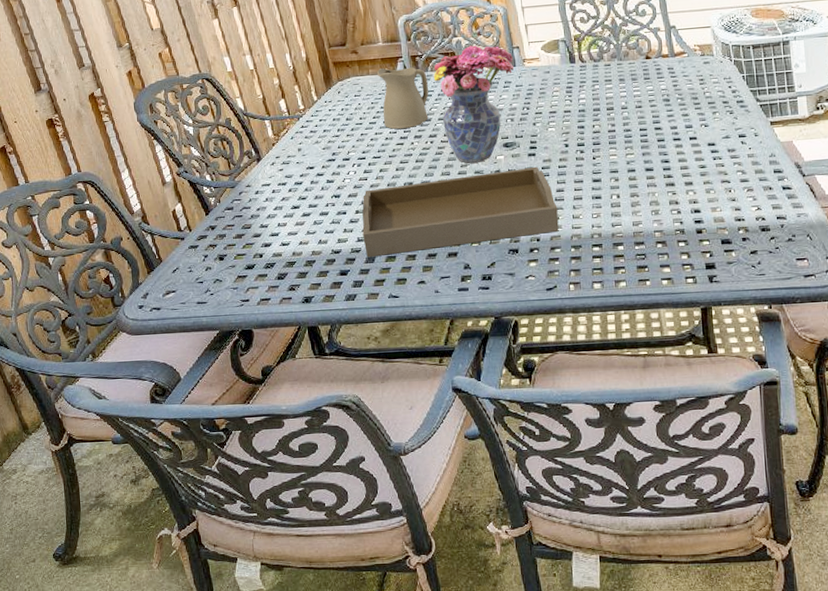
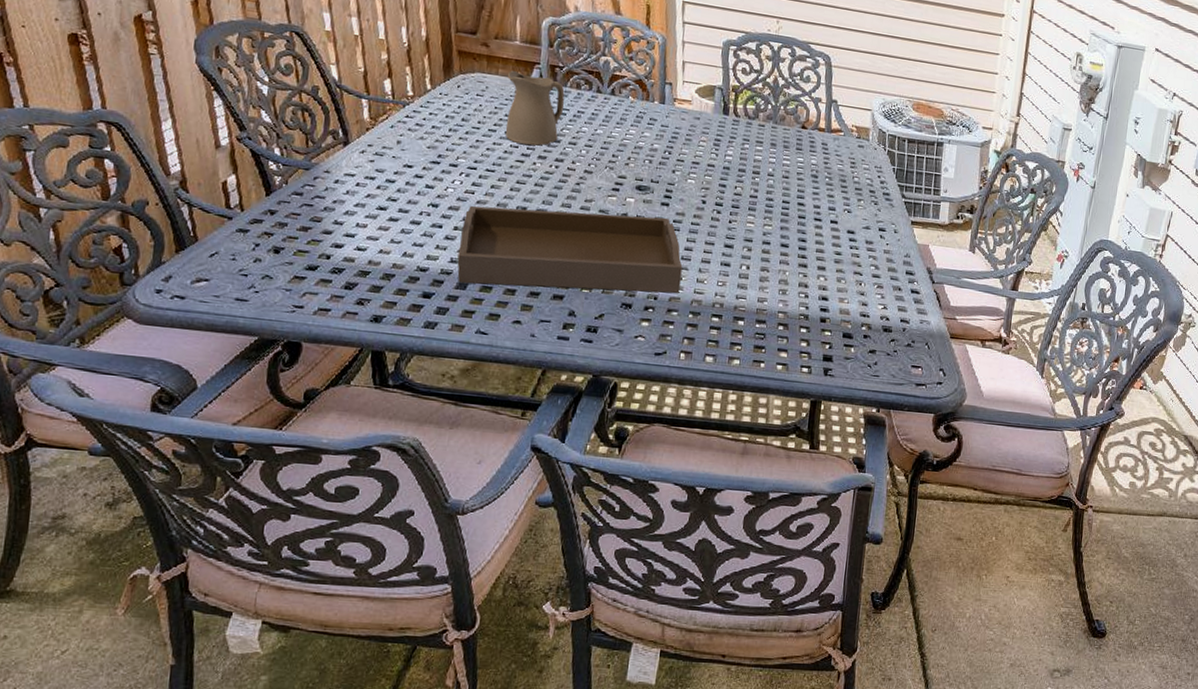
flower arrangement: present [433,45,514,163] -> none [571,69,663,201]

